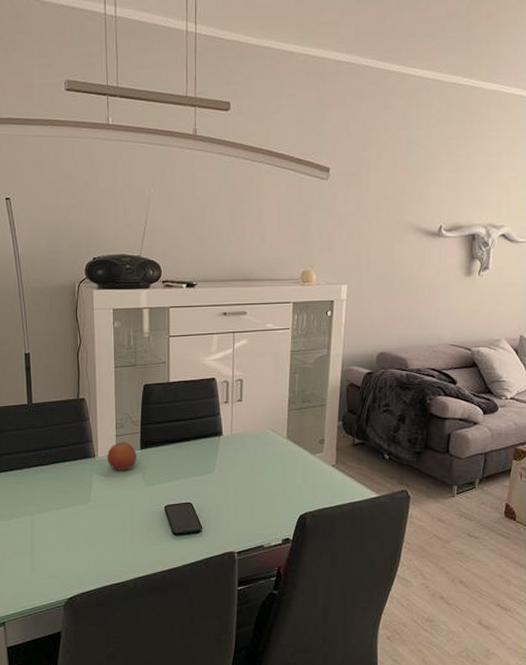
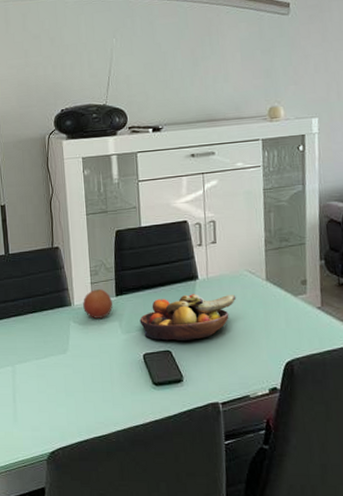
fruit bowl: none [163,449,258,493] -> present [139,294,237,341]

